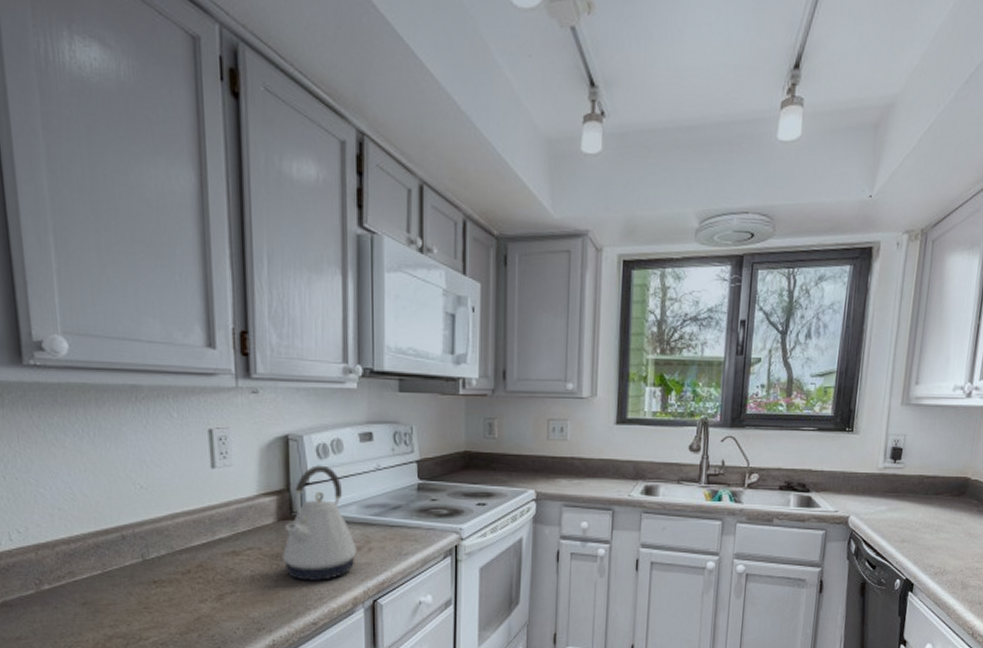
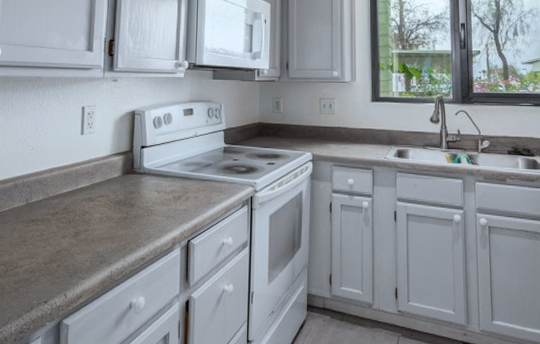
kettle: present [282,465,357,581] -> none [123,133,178,223]

